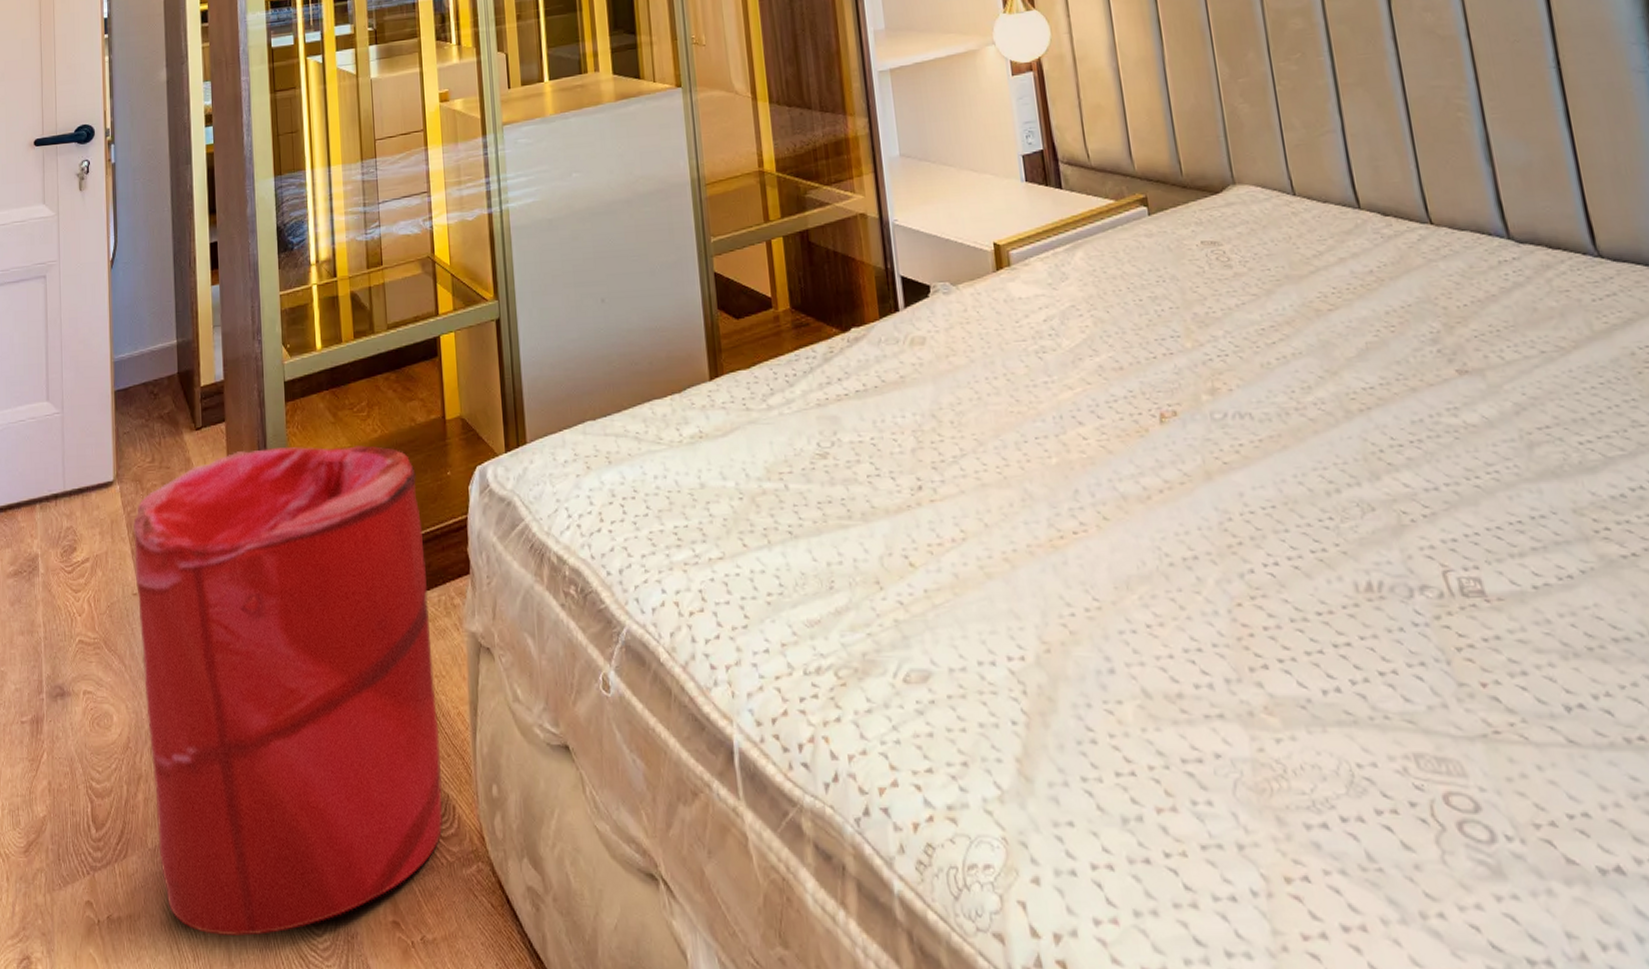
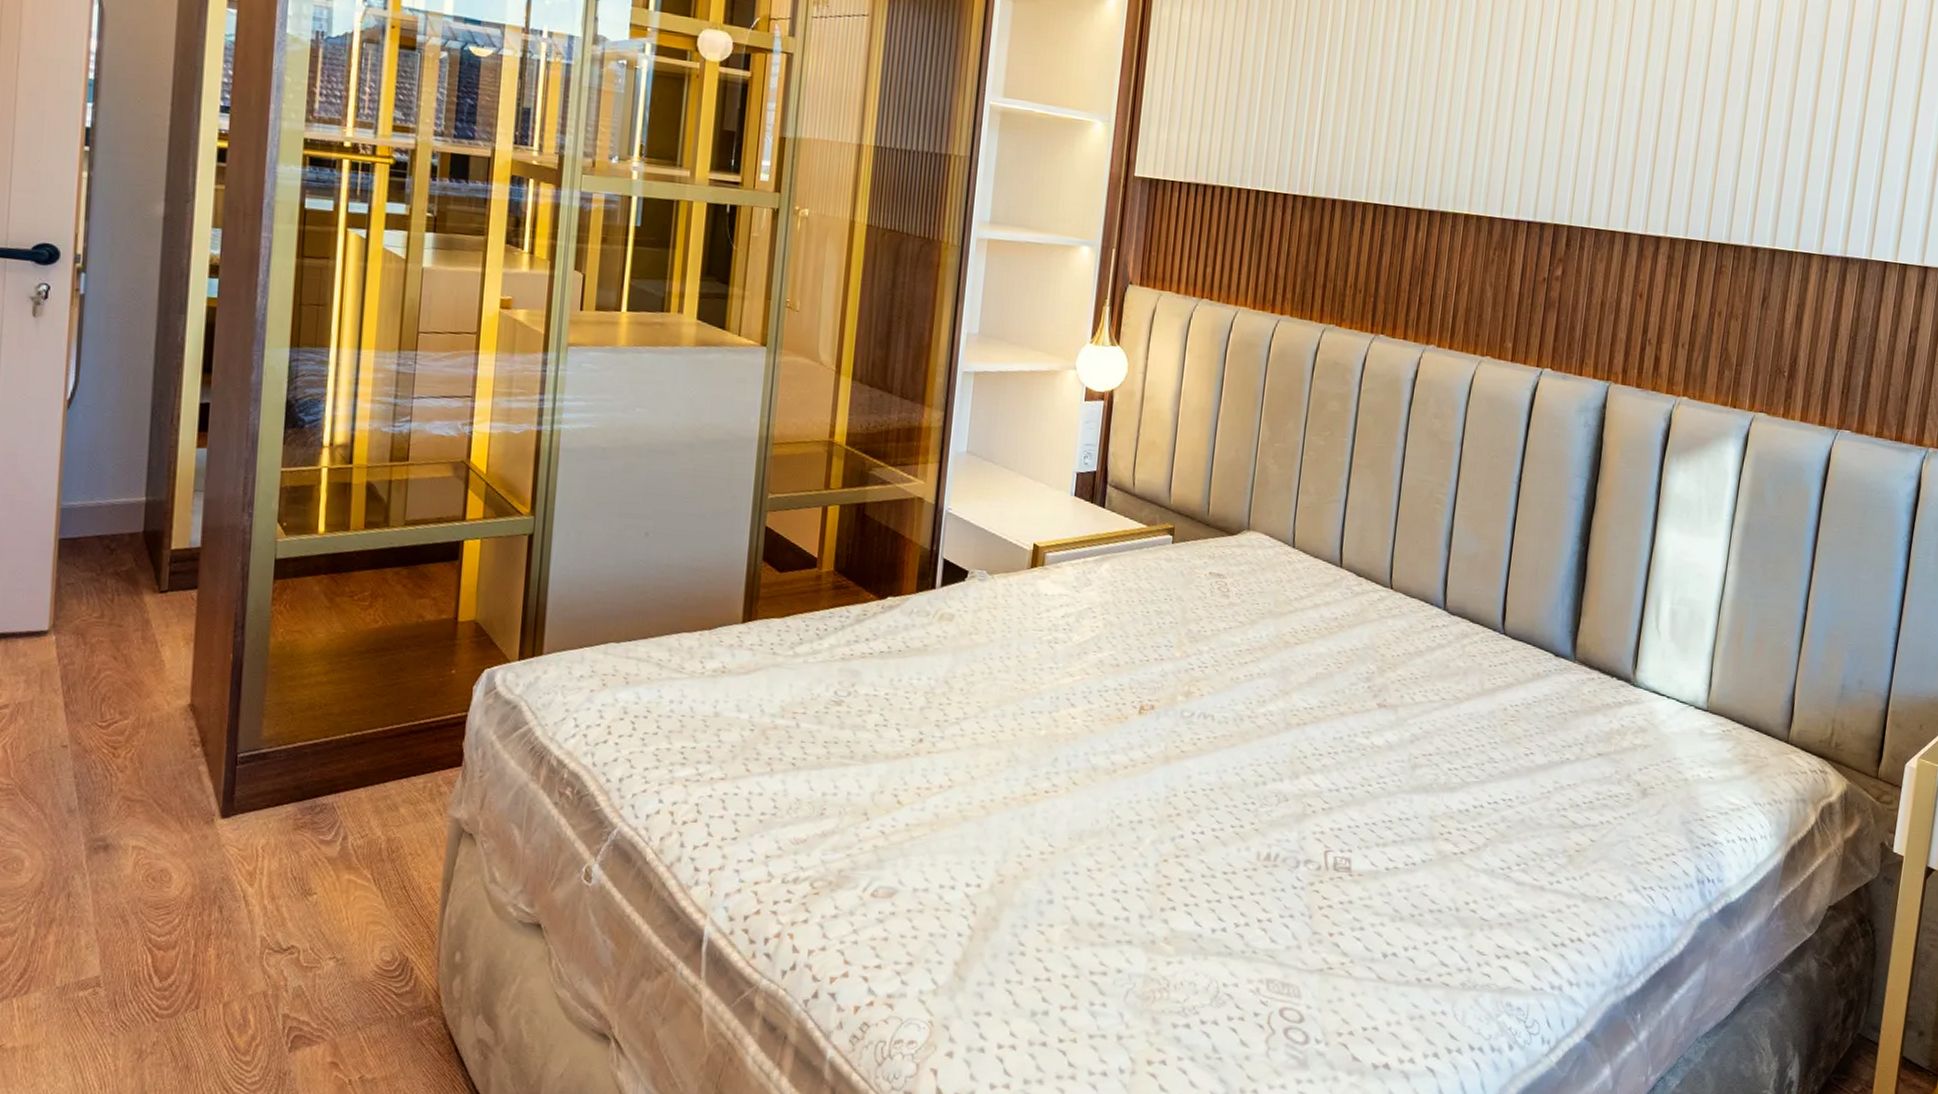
laundry hamper: present [133,445,444,937] -> none [66,620,417,1069]

